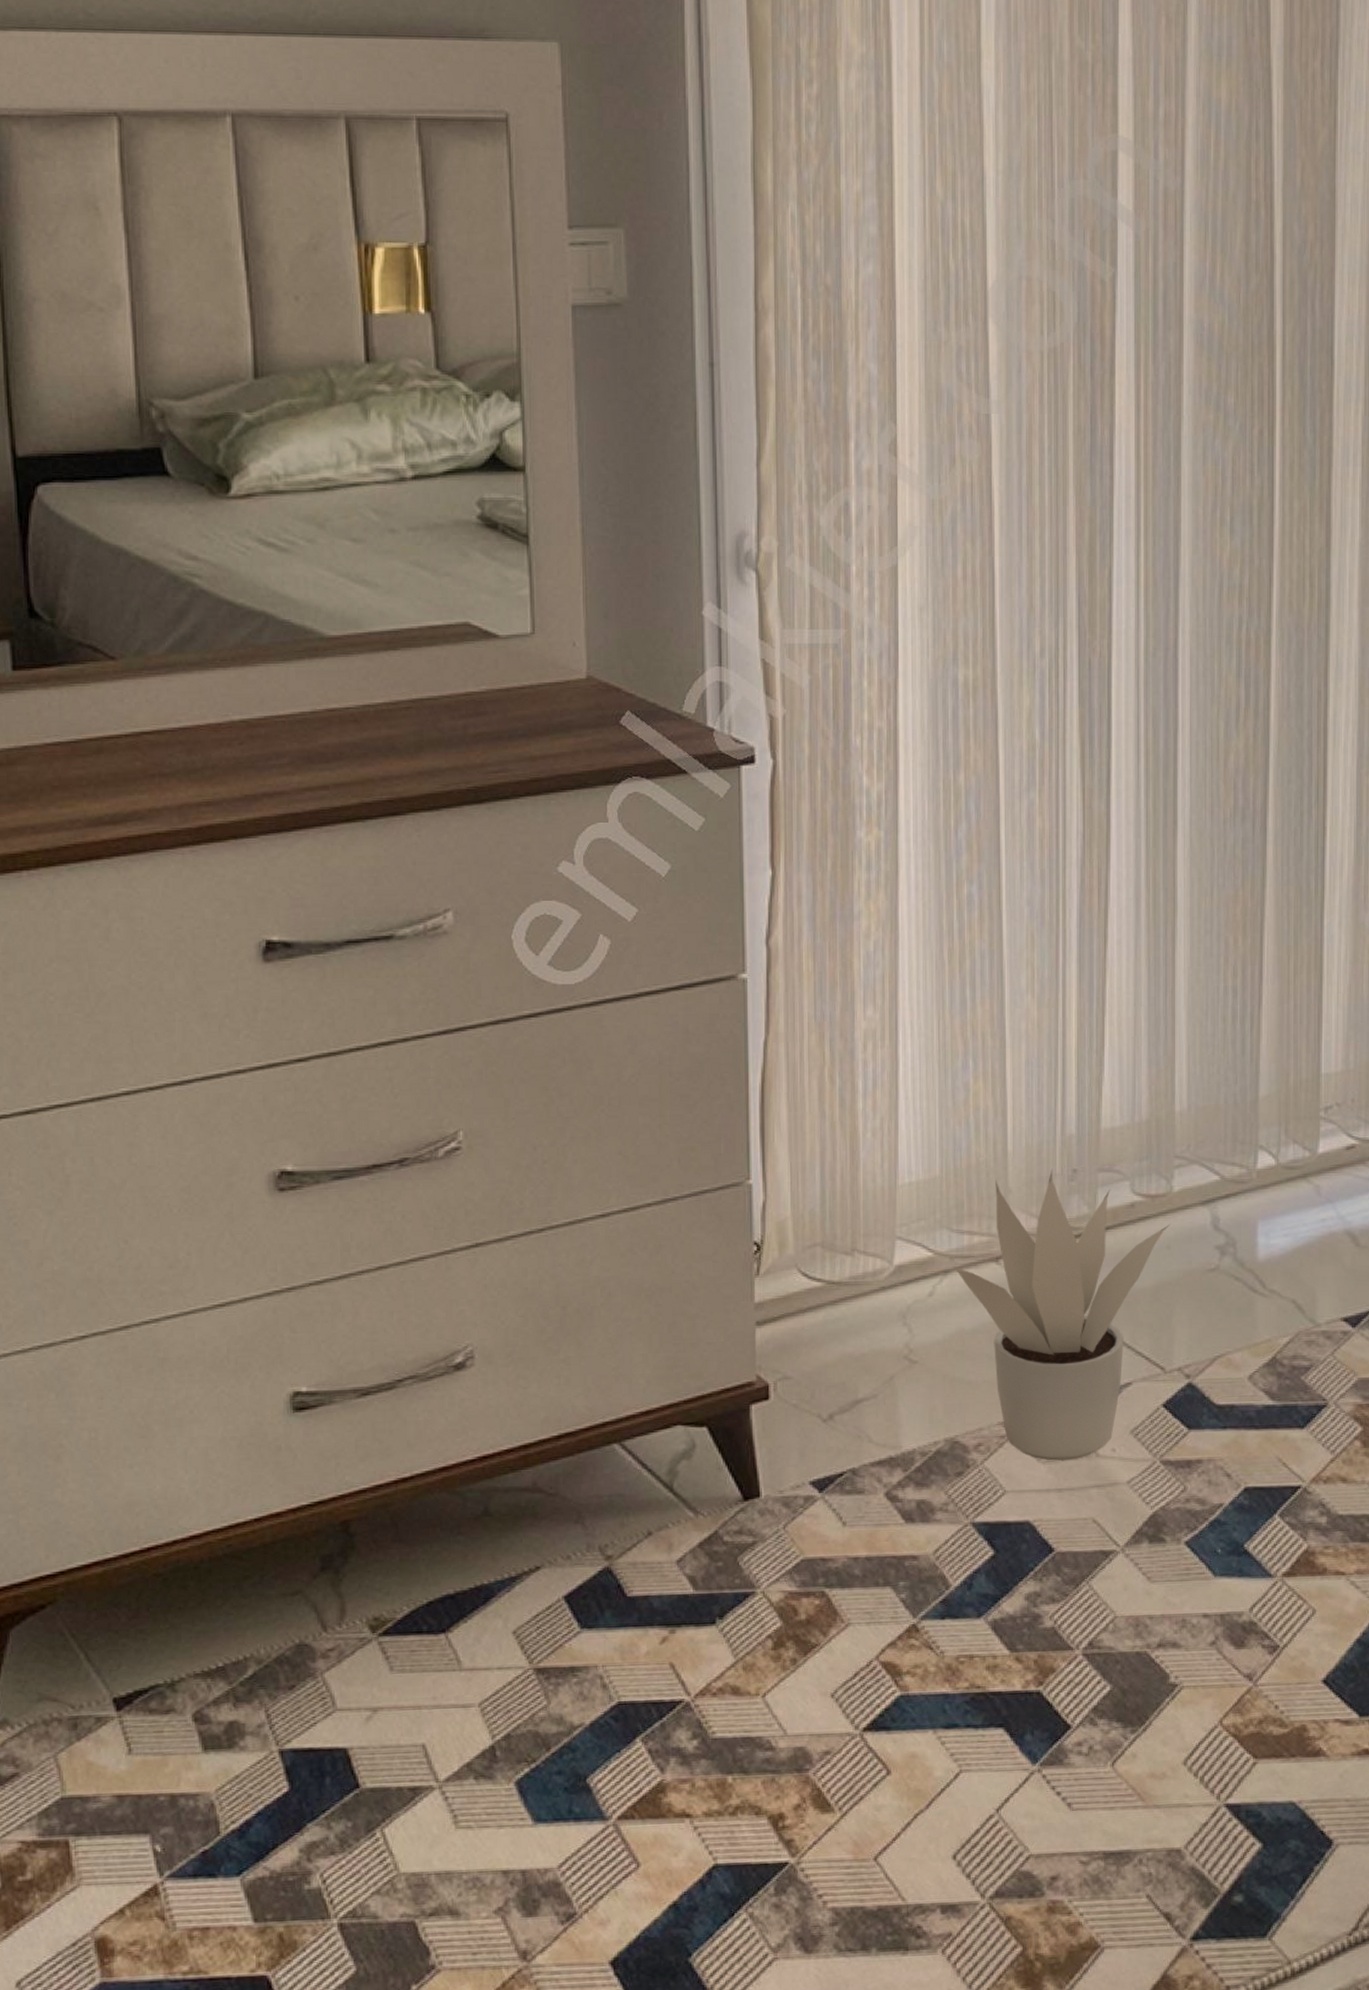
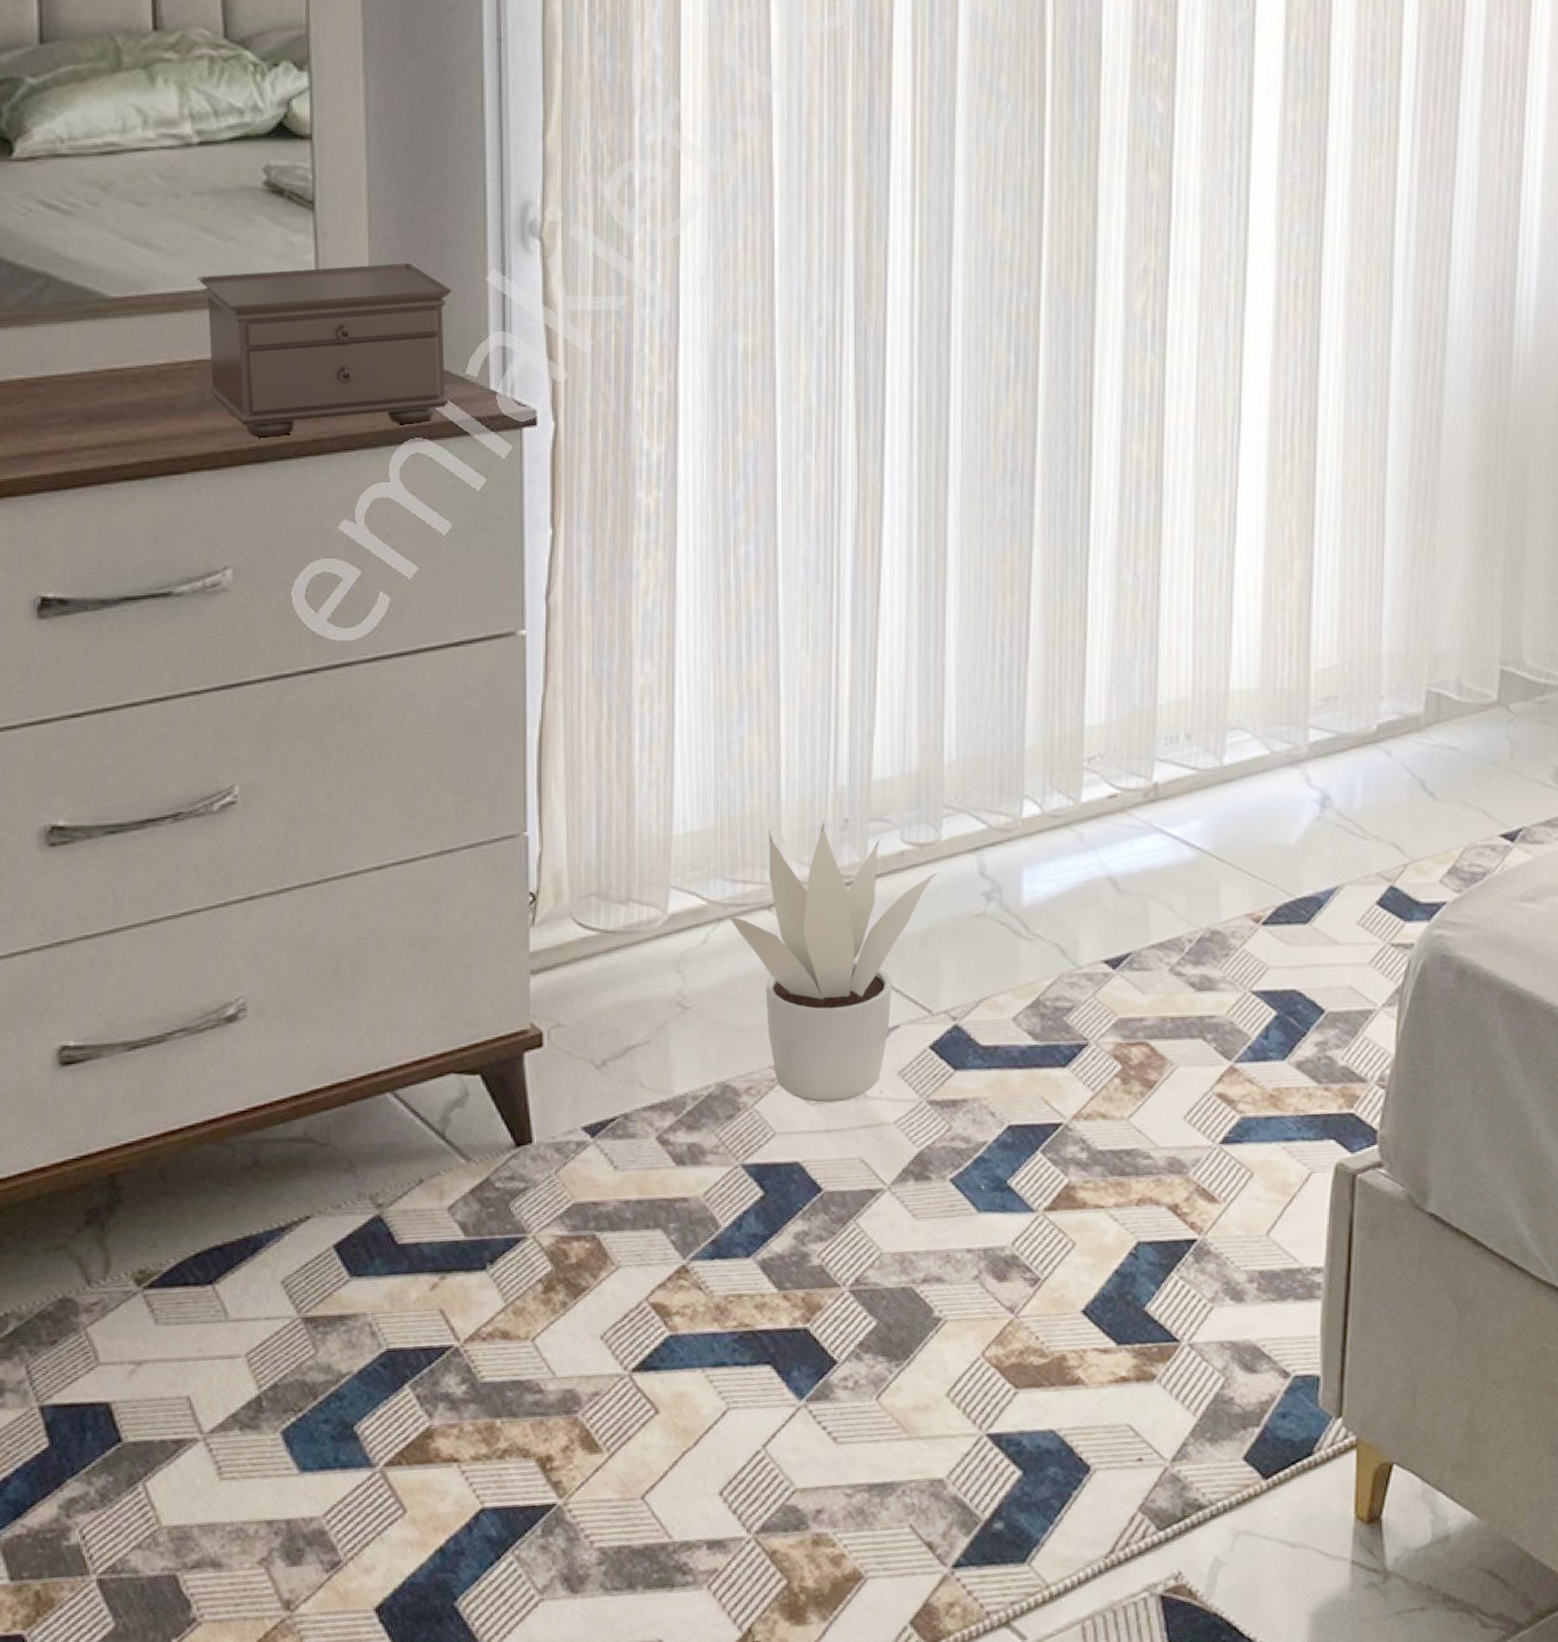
jewelry box: none [413,597,668,778] -> present [197,263,452,438]

